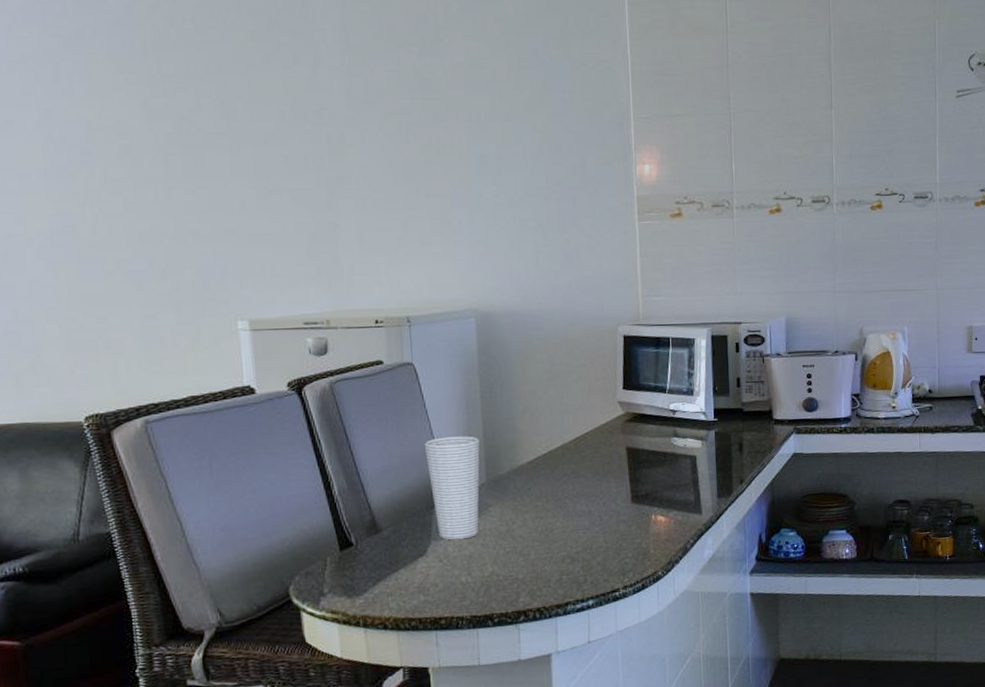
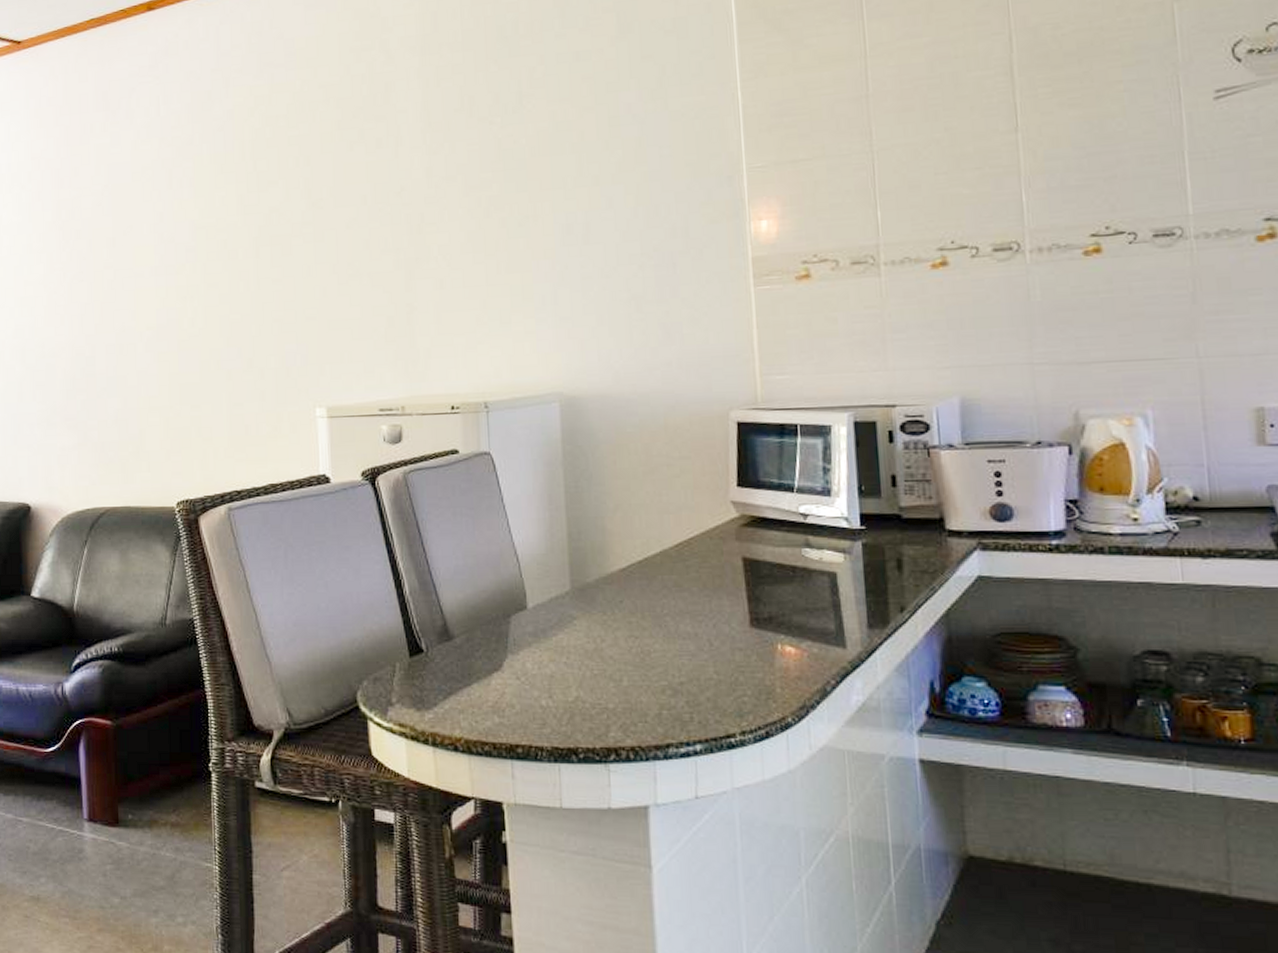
cup: present [424,435,480,540] -> none [501,535,564,656]

